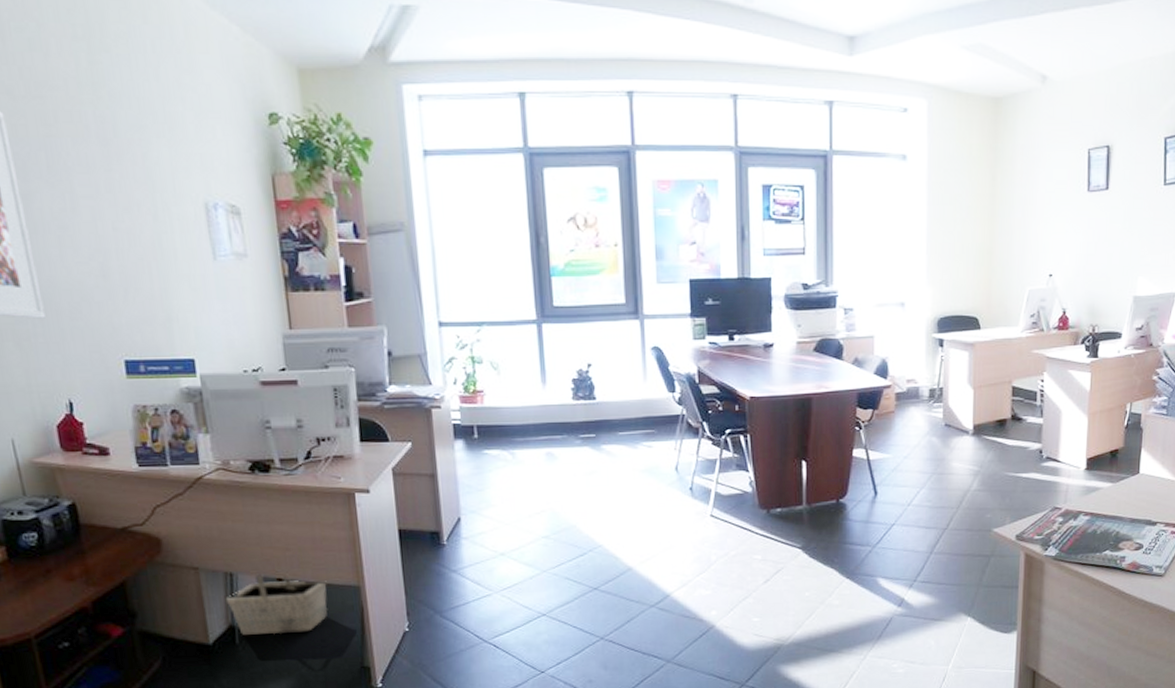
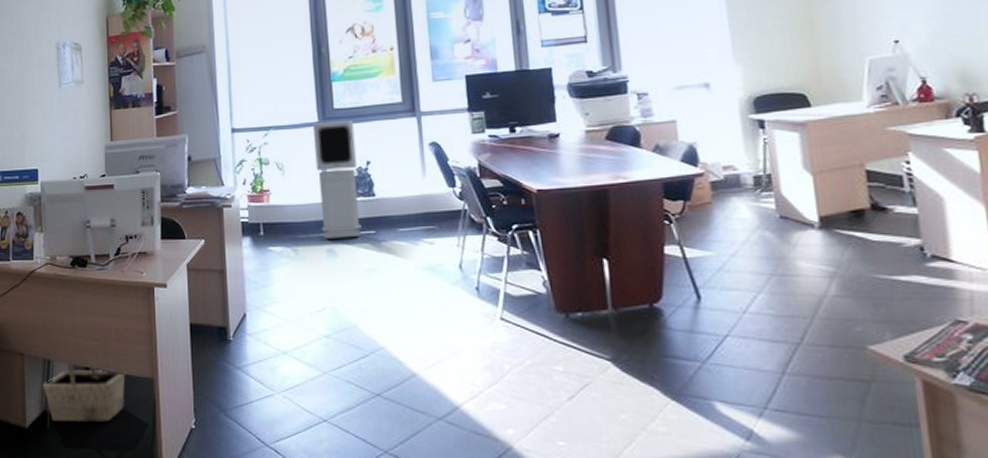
air purifier: none [530,320,582,442] -> present [312,121,362,239]

